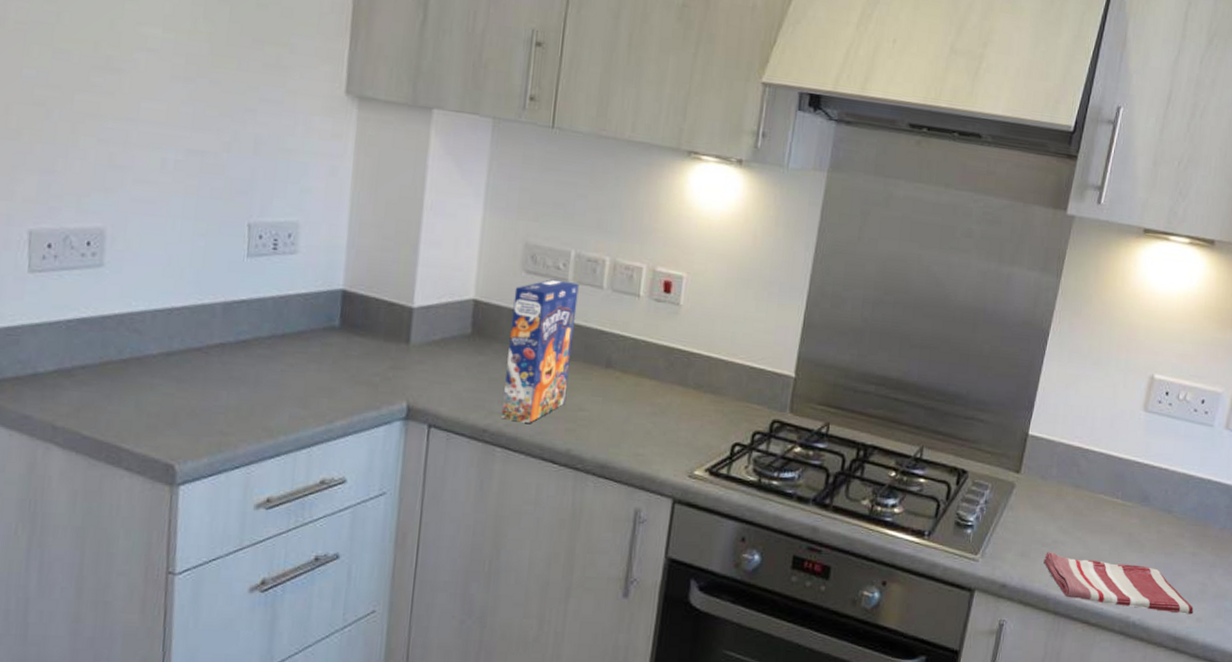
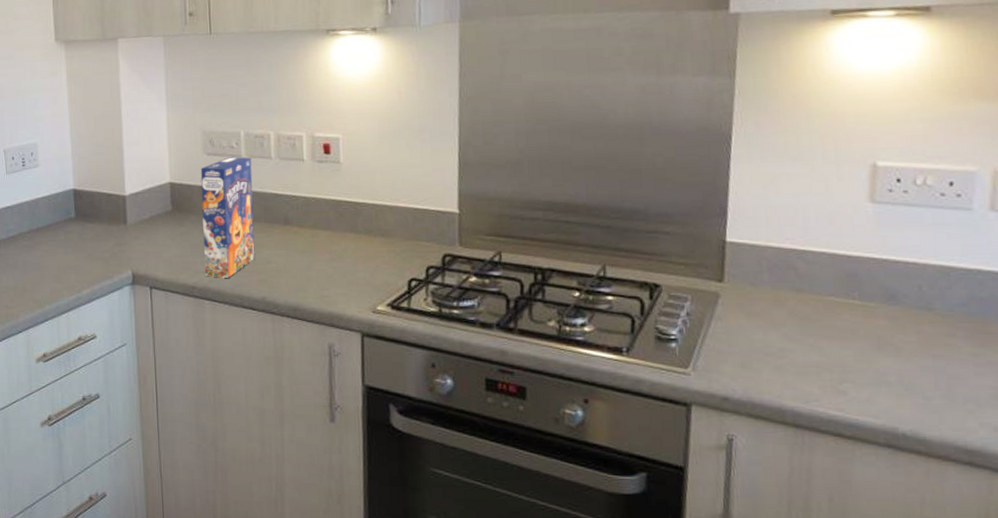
dish towel: present [1044,552,1194,615] -> none [770,361,987,423]

